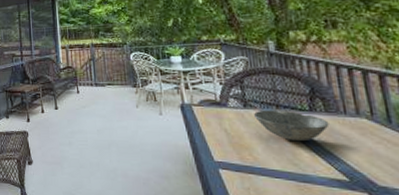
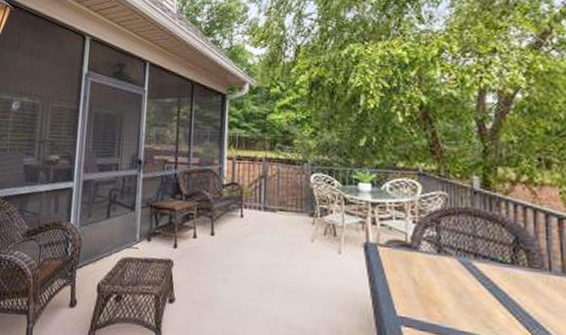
bowl: present [254,110,330,142] -> none [449,258,532,300]

